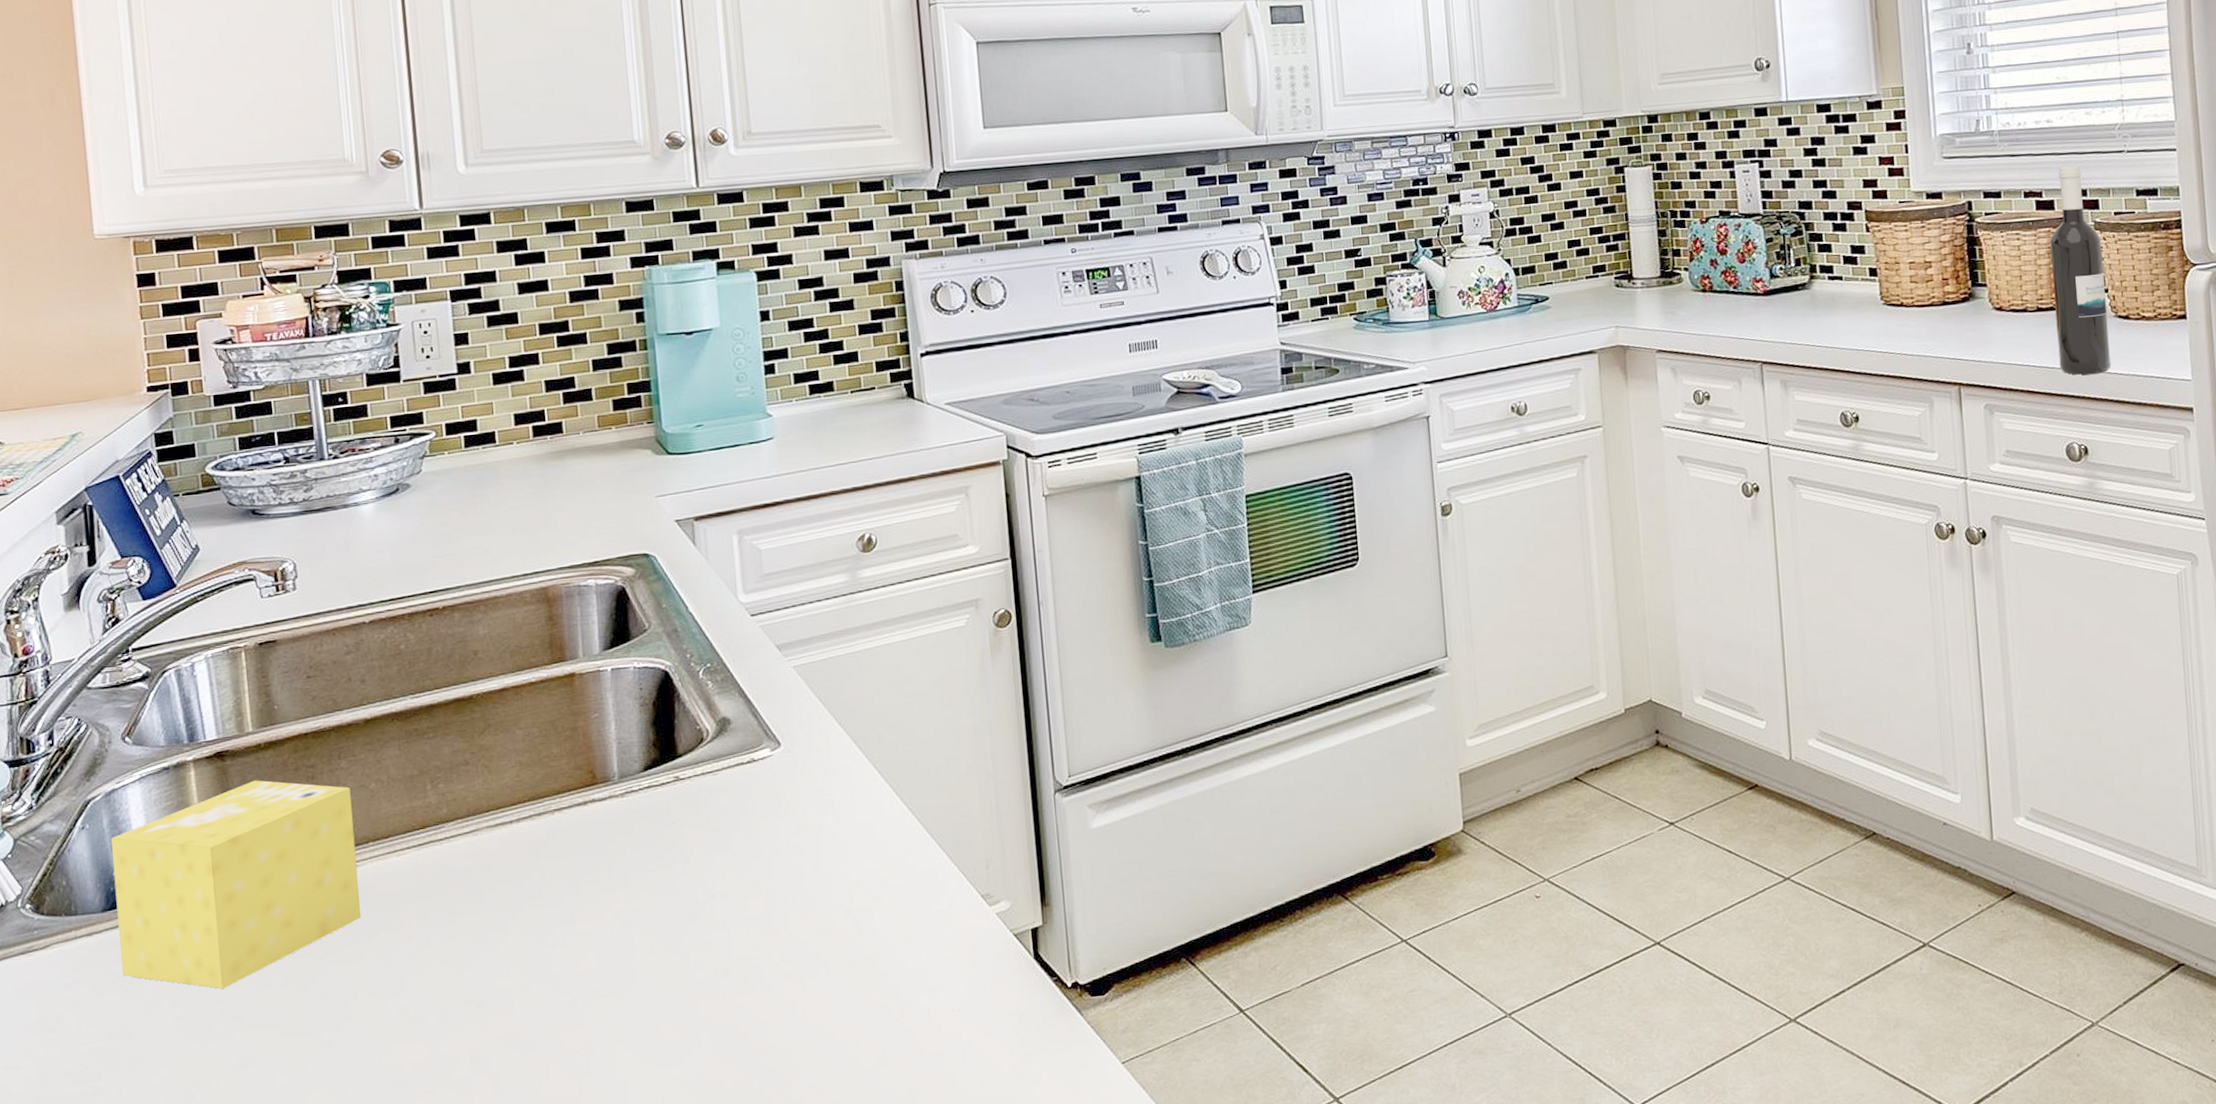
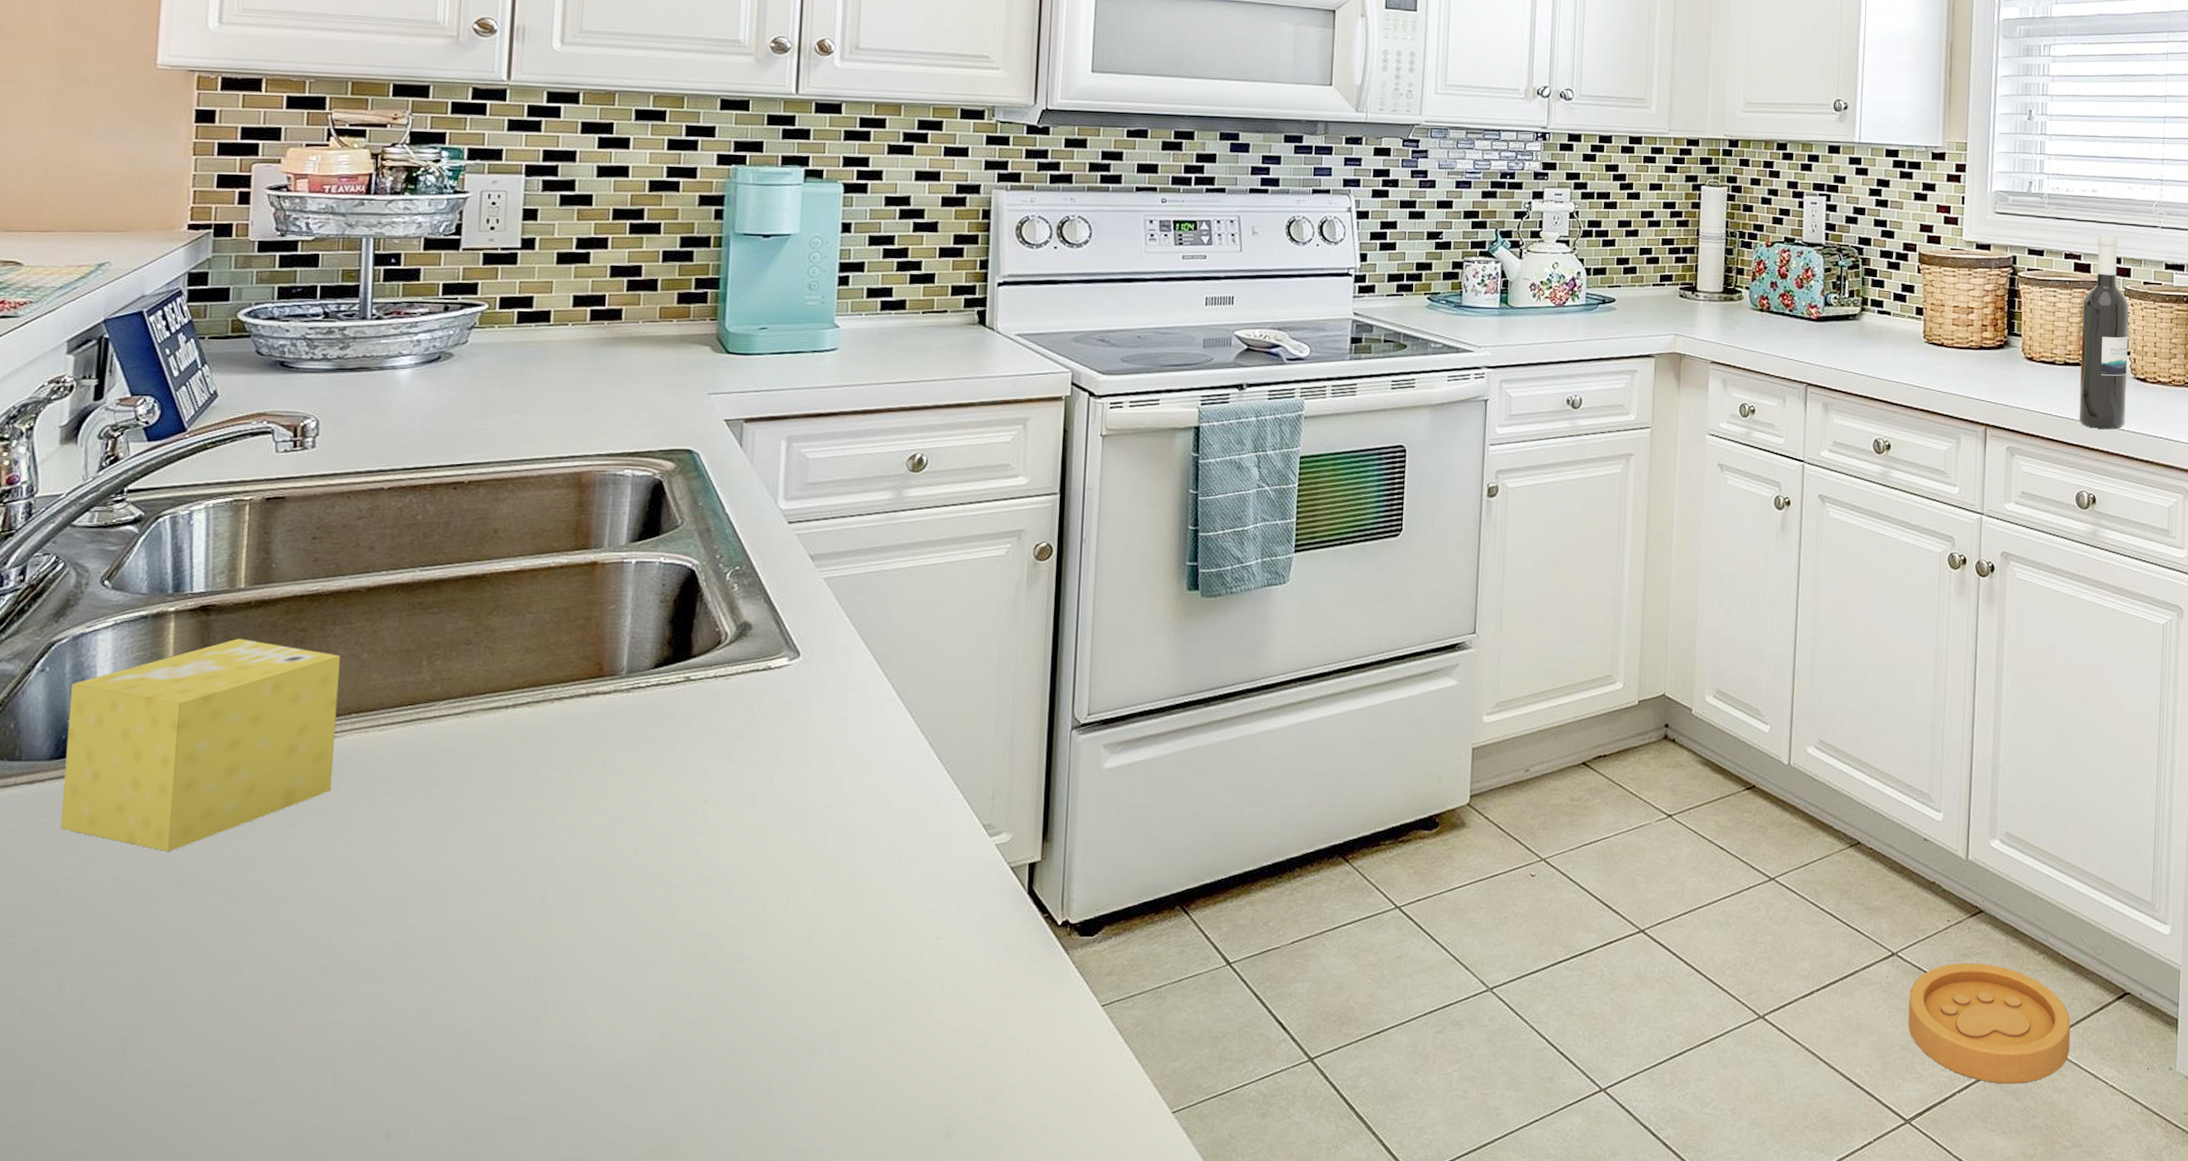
pet bowl: none [1946,946,2126,1069] -> present [1908,963,2071,1084]

